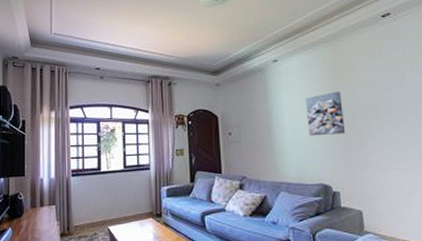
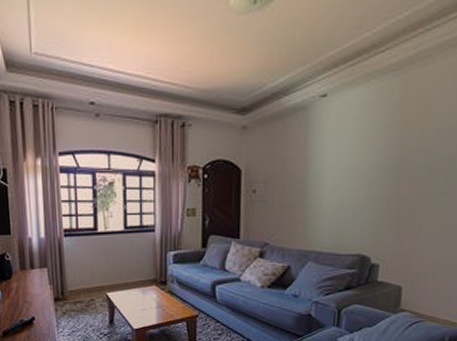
wall art: present [305,91,346,136] -> none [353,138,404,197]

